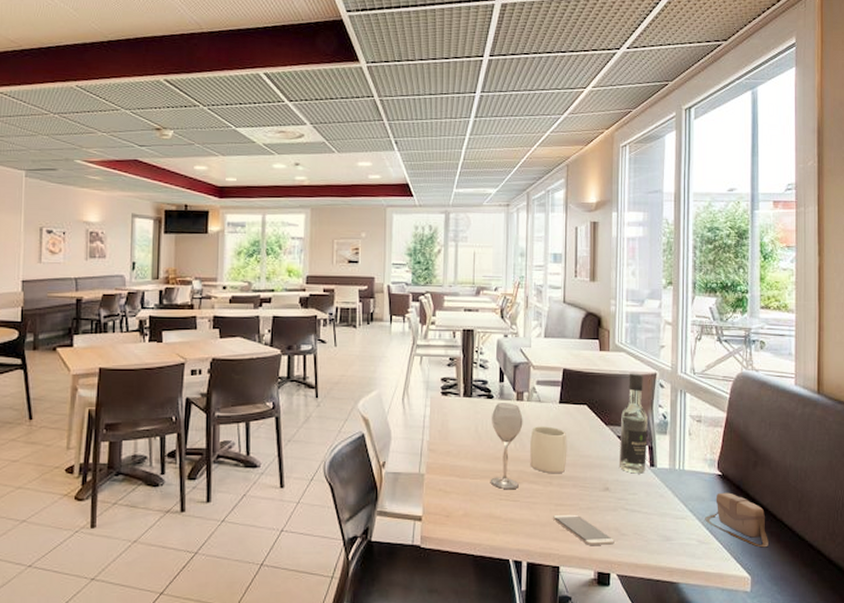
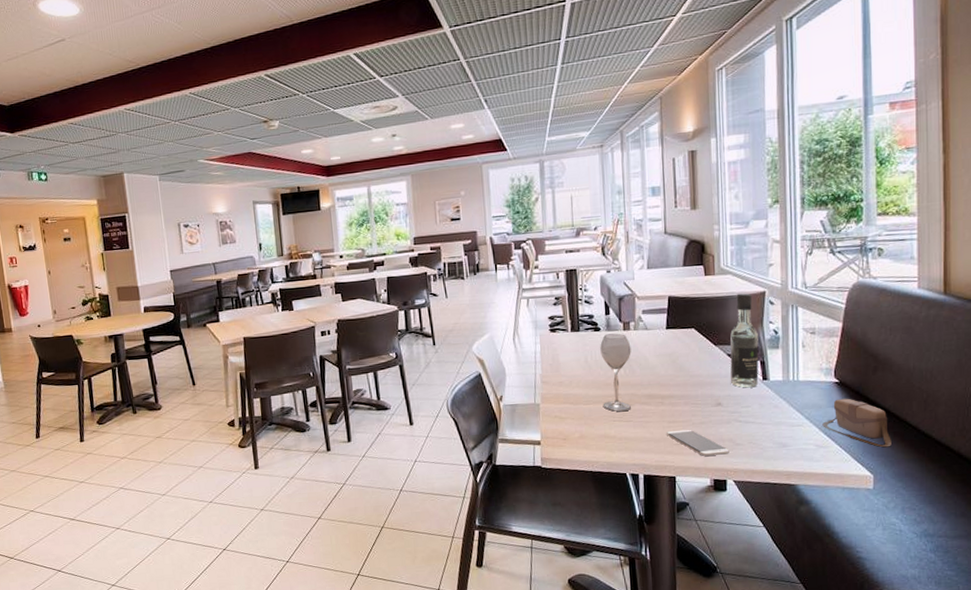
mug: present [530,426,567,474] -> none [639,351,677,395]

